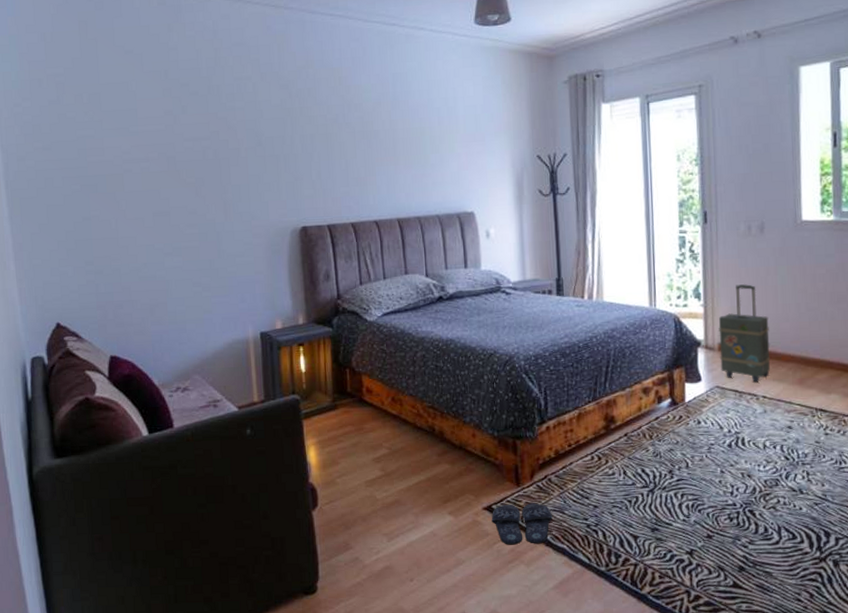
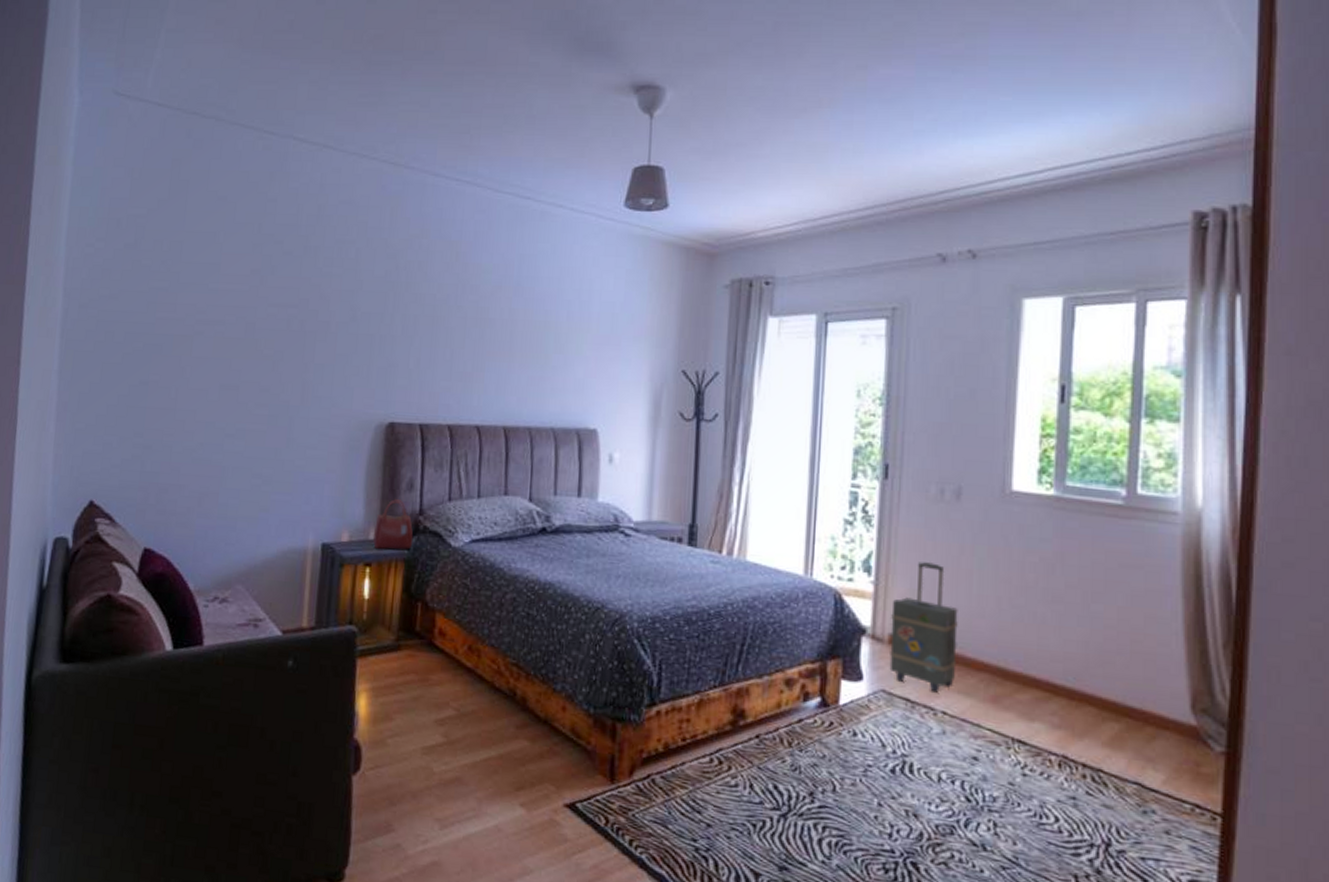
handbag: none [302,289,336,331] -> present [373,499,414,550]
slippers: present [491,503,552,545] -> none [573,804,652,864]

